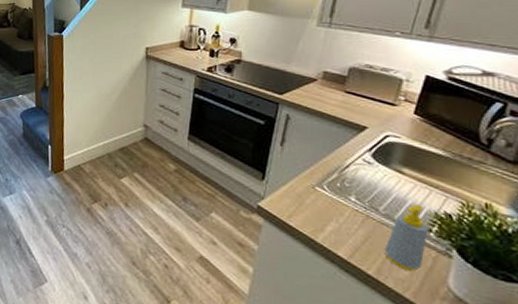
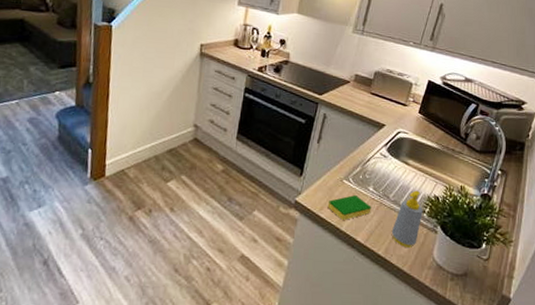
dish sponge: none [297,204,355,231] -> present [327,195,371,220]

